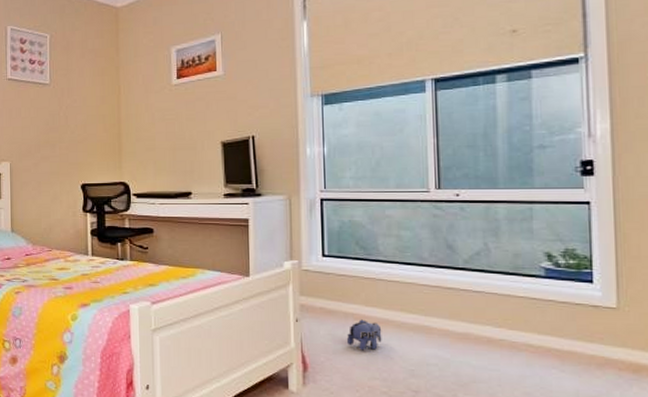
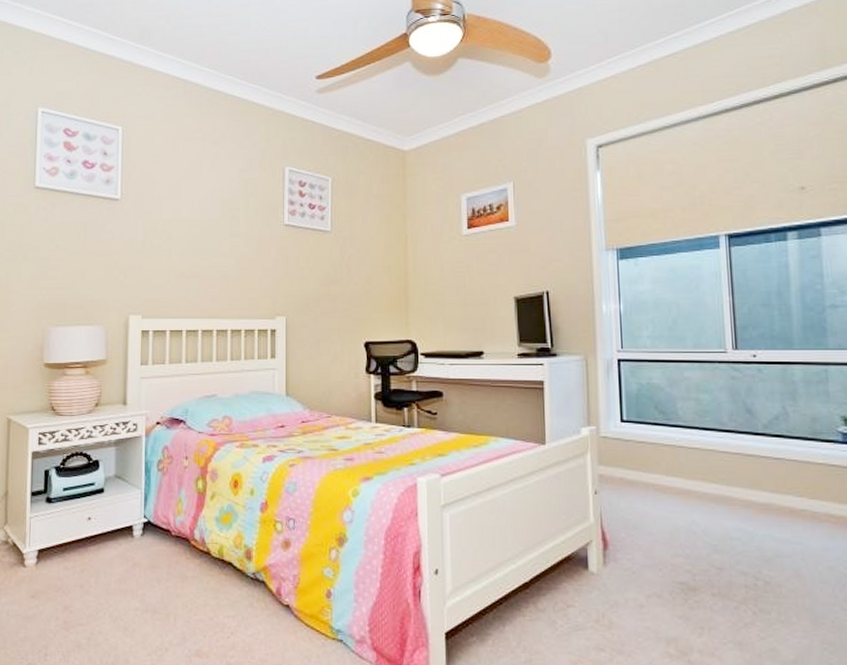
plush toy: present [346,319,382,351] -> none [647,490,684,525]

